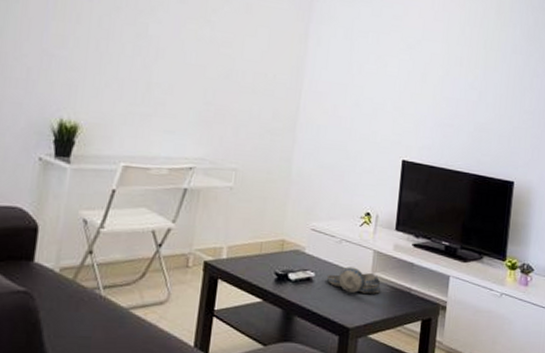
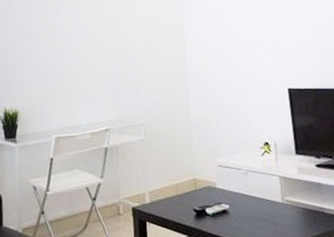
decorative bowl: present [326,267,381,294] -> none [240,194,294,219]

